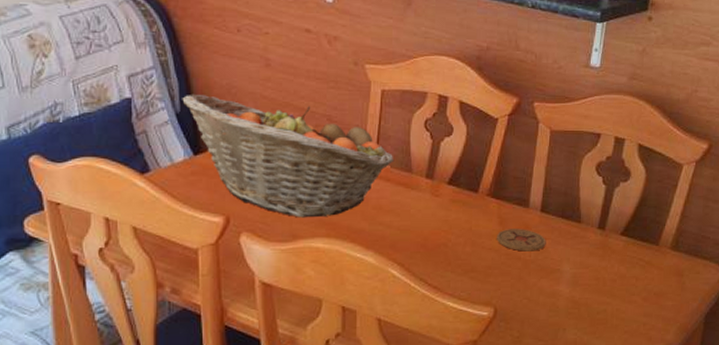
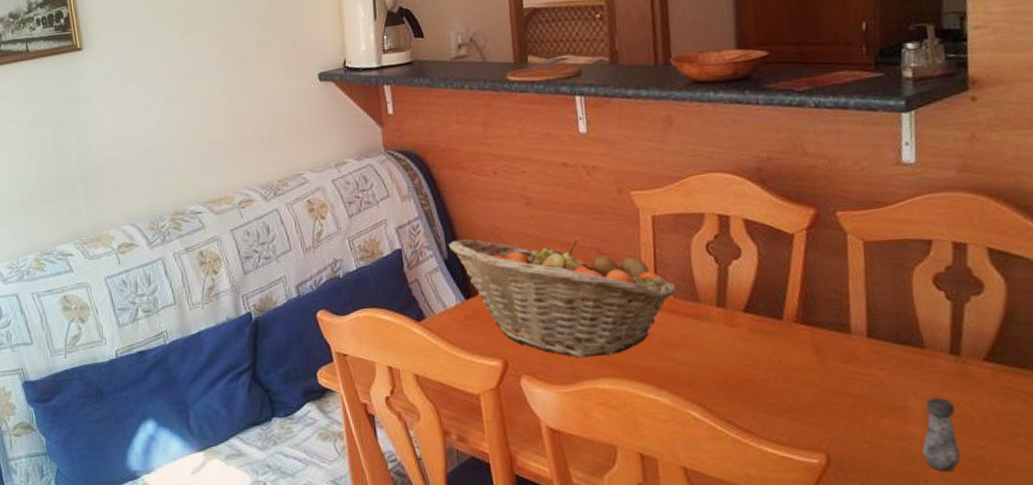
coaster: present [497,229,546,252] -> none [815,358,882,386]
salt shaker: none [565,263,594,323] -> present [921,397,961,472]

